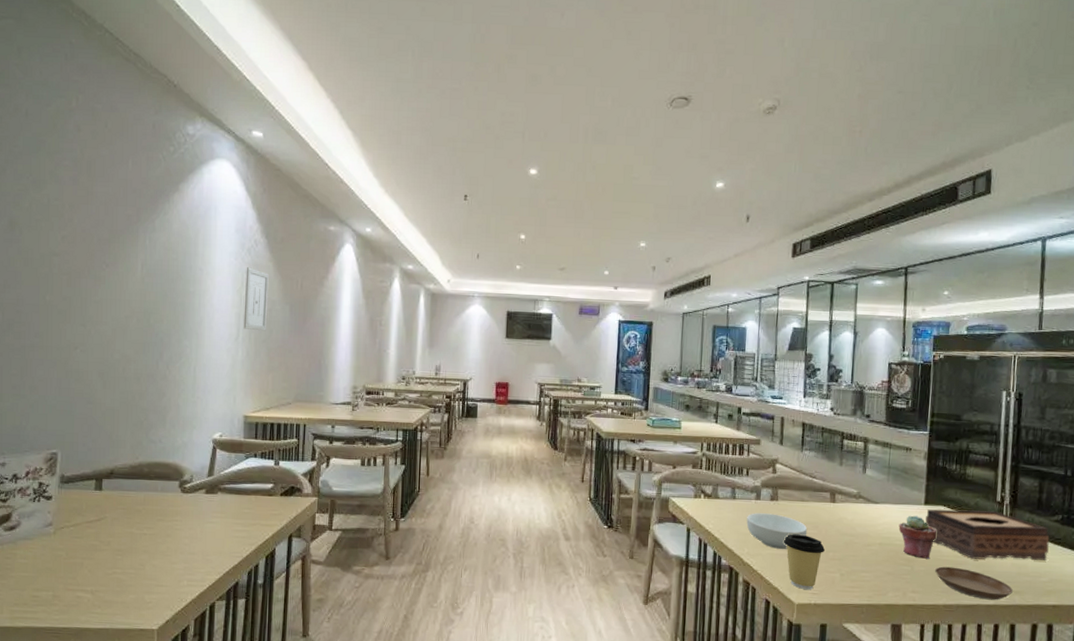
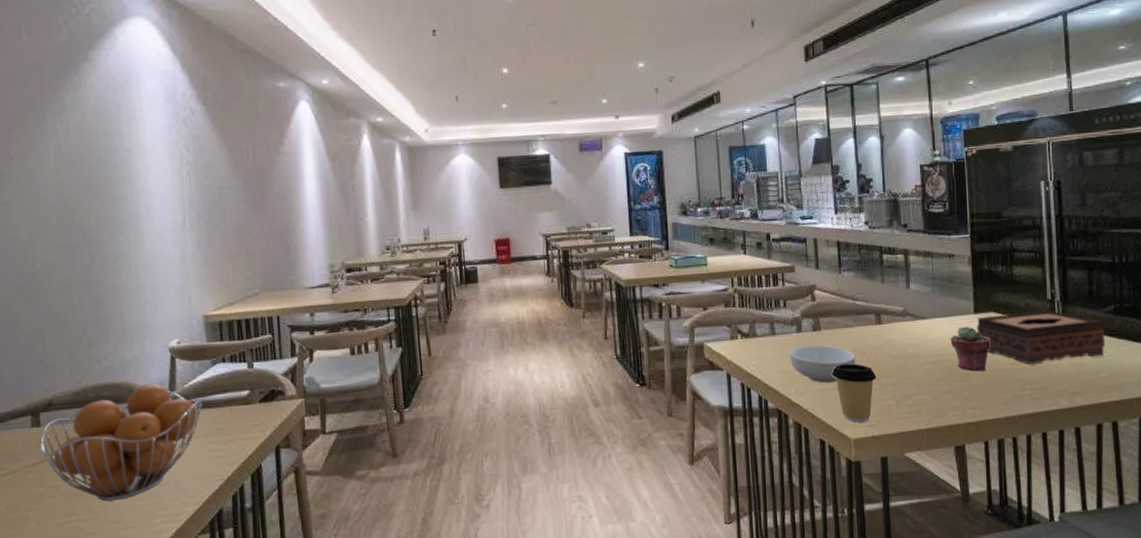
fruit basket: none [100,467,234,562] -> present [40,383,202,502]
wall art: present [243,267,269,331] -> none [184,141,218,215]
saucer: present [934,566,1014,600] -> none [992,375,1075,406]

